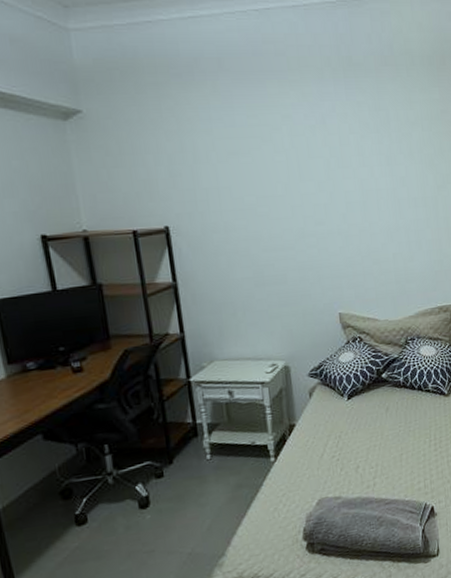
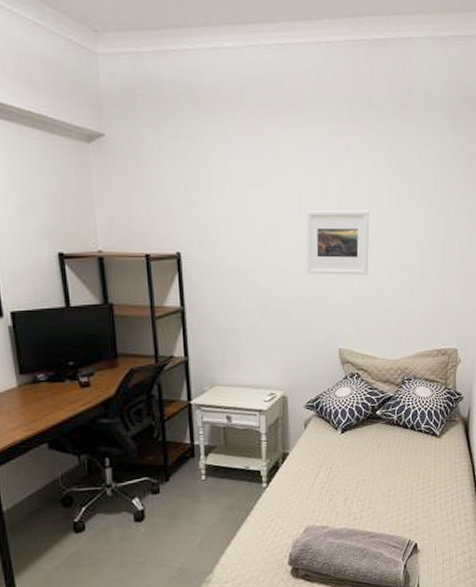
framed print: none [296,170,363,240] -> present [306,210,370,275]

